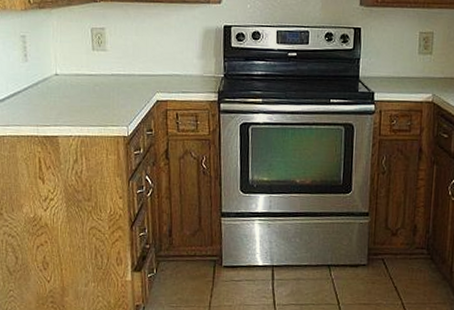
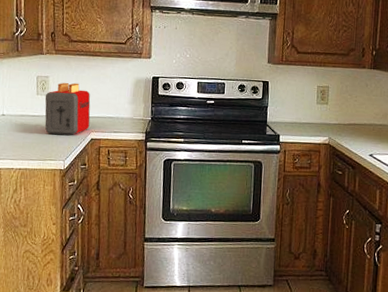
toaster: none [102,35,155,97] -> present [45,83,91,135]

